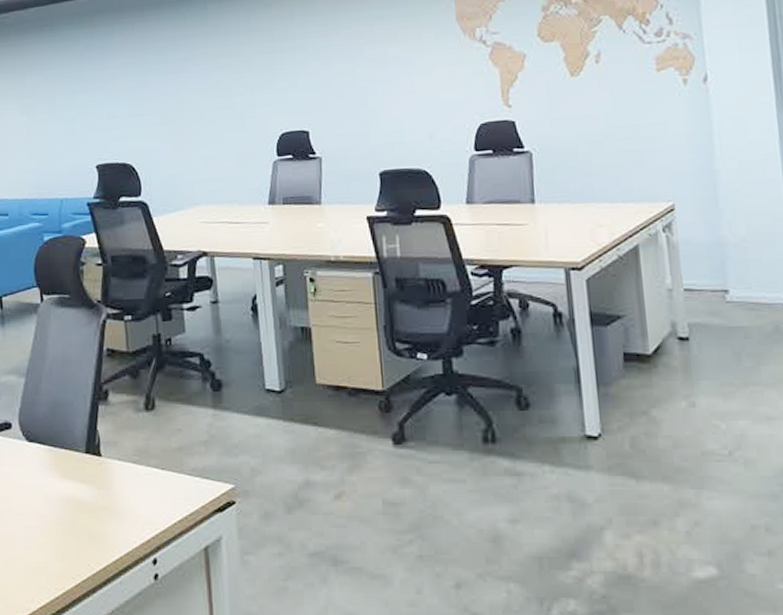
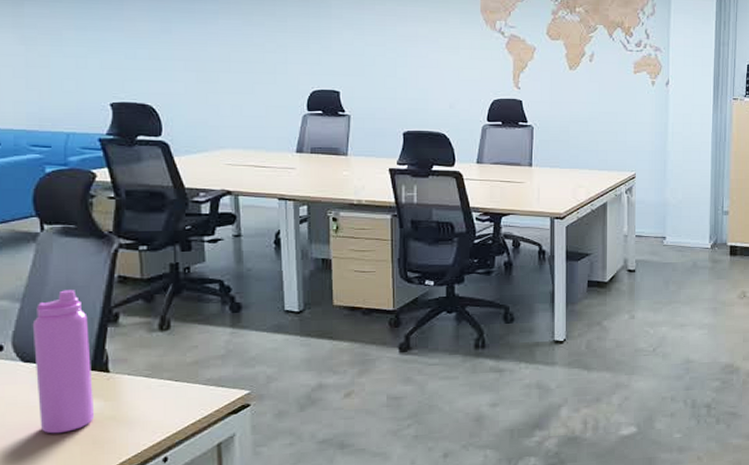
water bottle: none [35,364,90,523] -> present [32,290,95,434]

